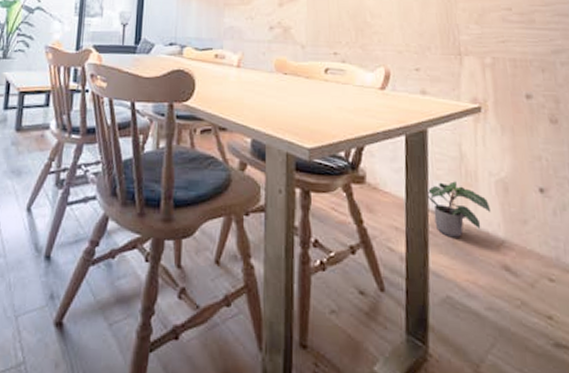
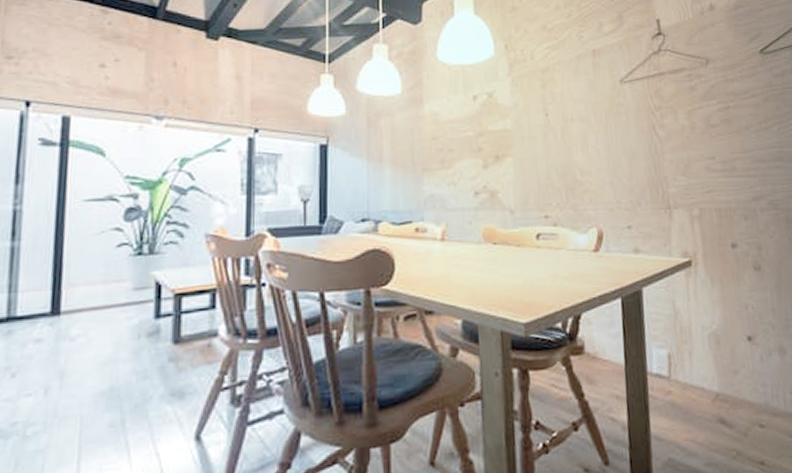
potted plant: present [426,181,492,238] -> none [644,340,706,399]

